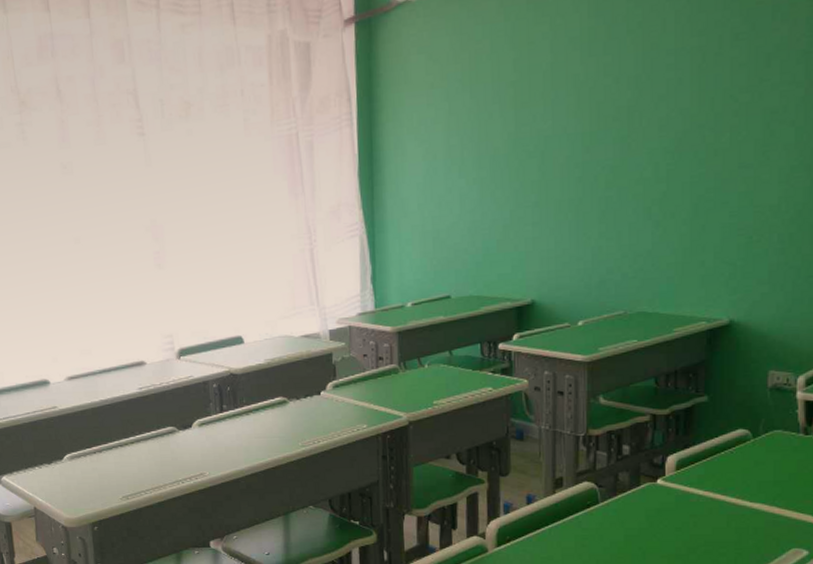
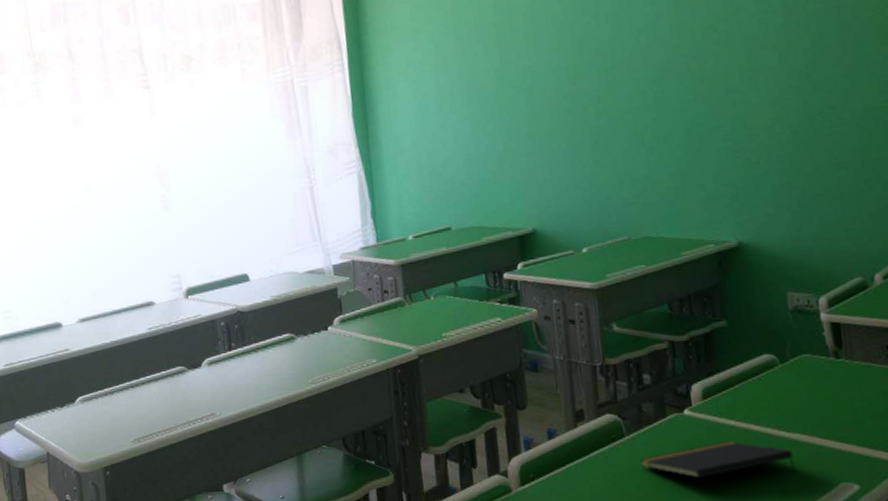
notepad: none [611,509,753,543] -> present [640,441,796,479]

